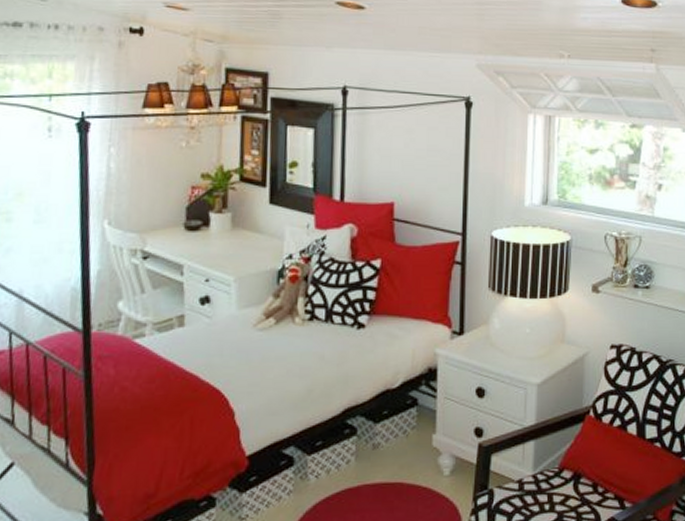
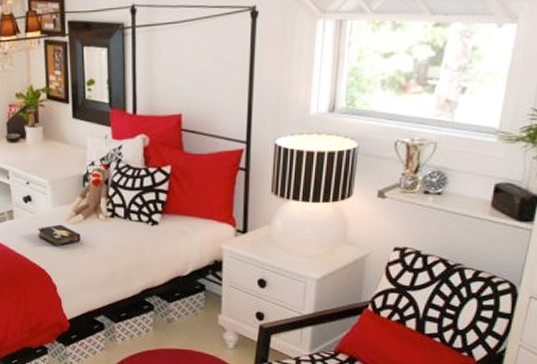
hardback book: none [214,331,270,360] -> present [37,224,81,247]

